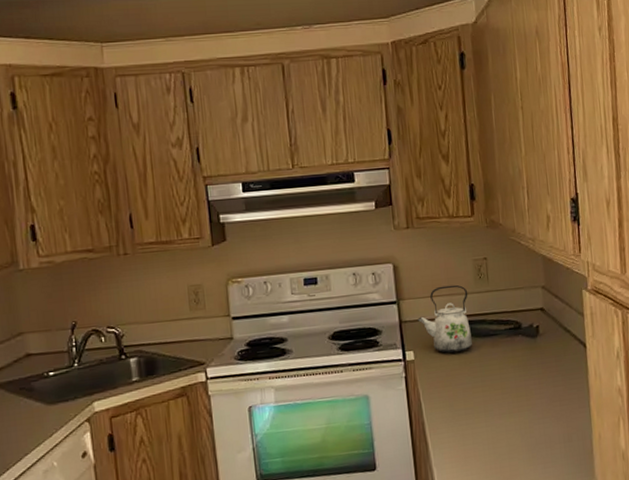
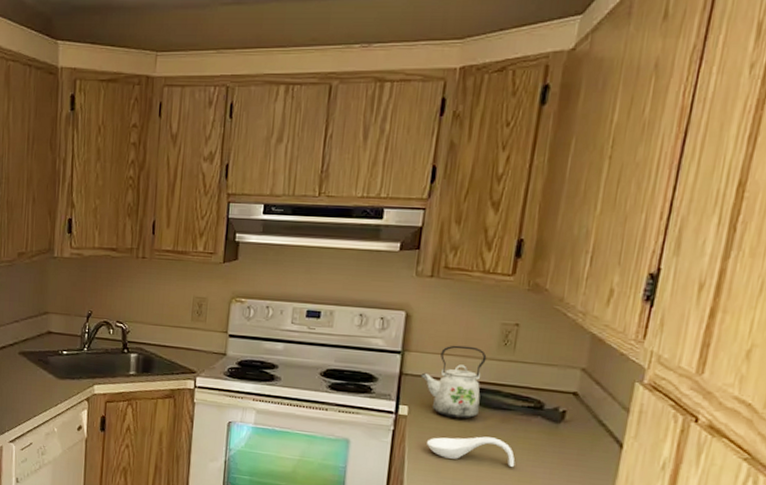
spoon rest: none [436,362,511,392] -> present [427,436,515,468]

